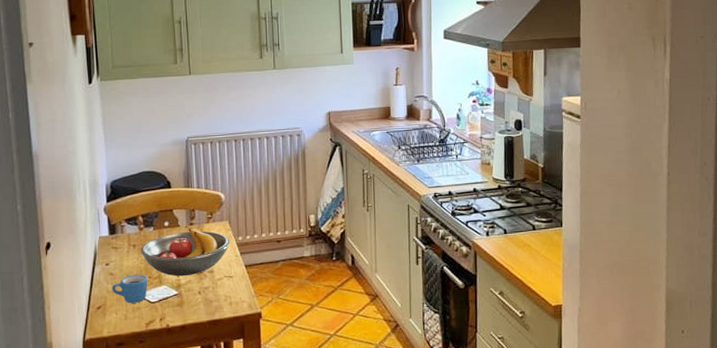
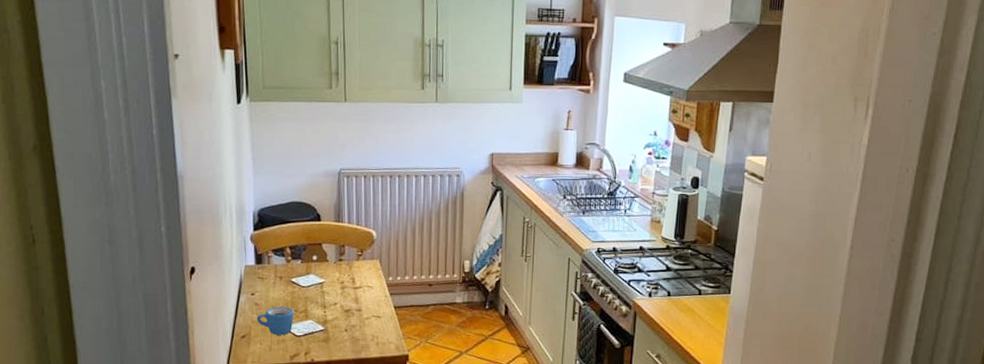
fruit bowl: present [141,228,230,277] -> none [288,264,380,313]

